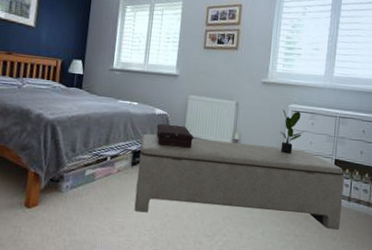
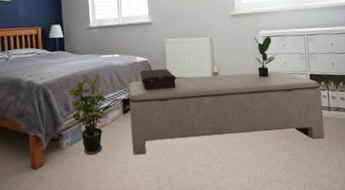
potted plant: none [77,116,116,204] -> present [67,72,106,156]

